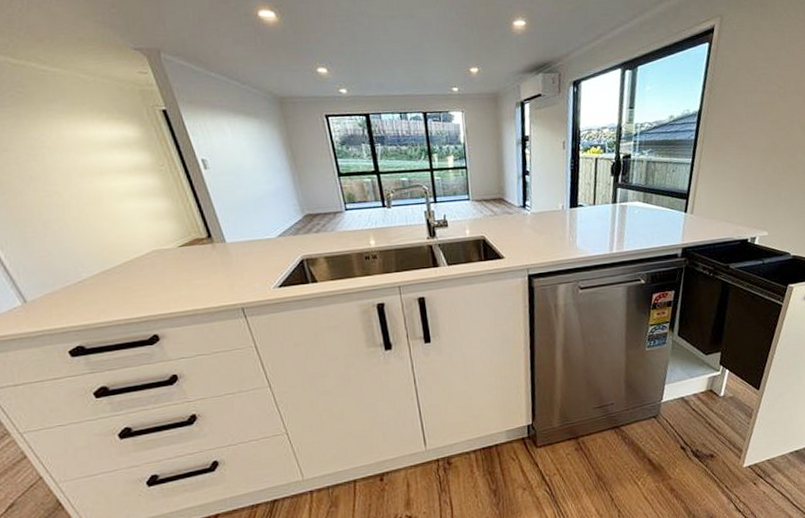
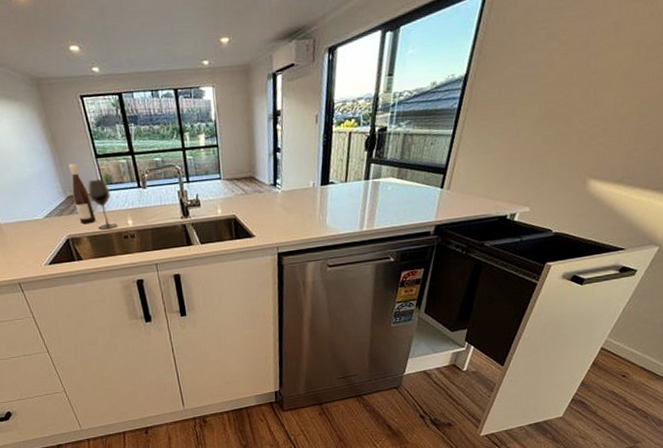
bottle: none [308,181,335,244] -> present [68,163,96,224]
wineglass: none [328,198,358,250] -> present [88,179,117,230]

